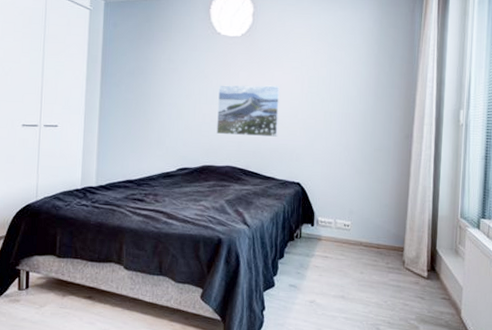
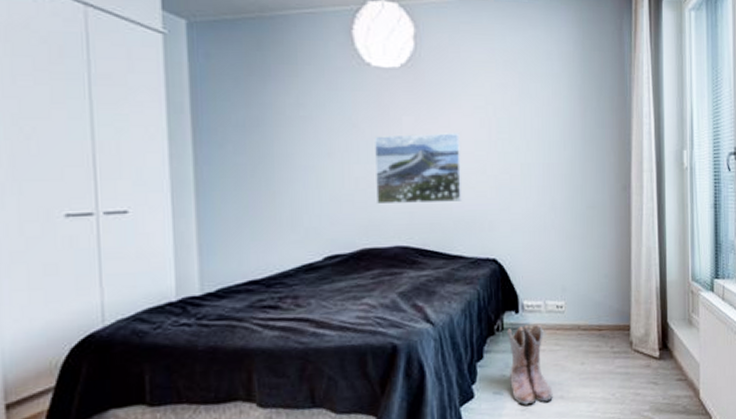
boots: none [302,236,336,299] -> present [506,324,553,405]

